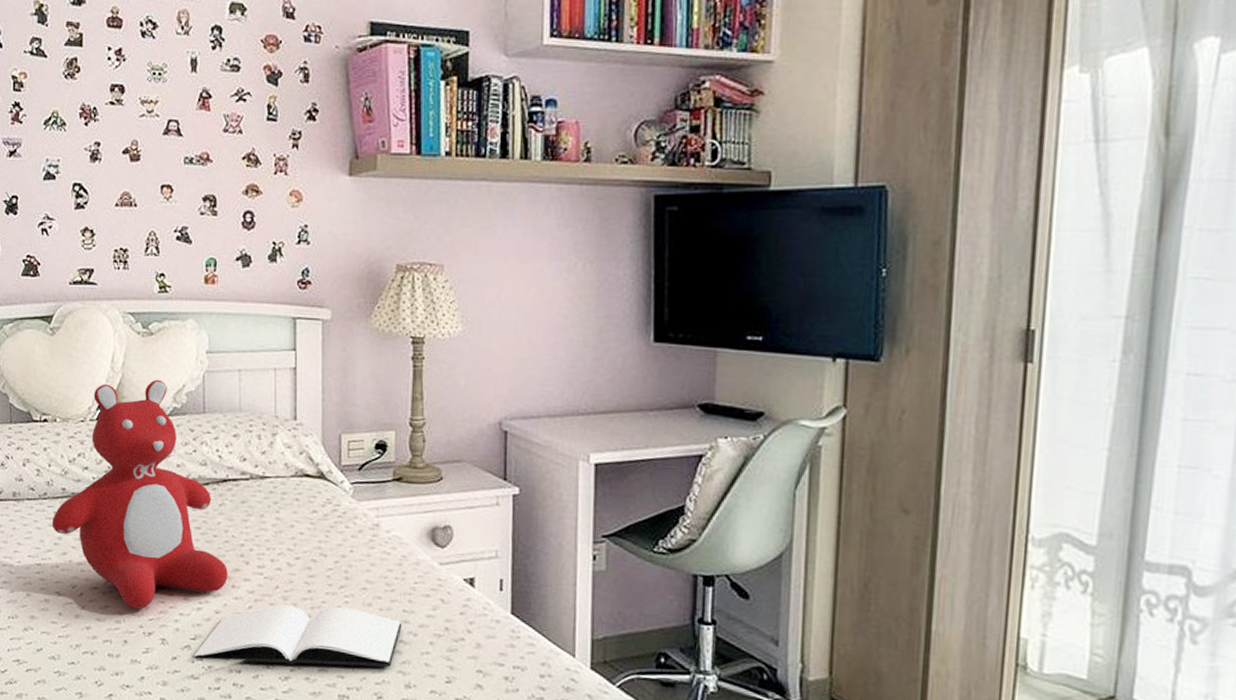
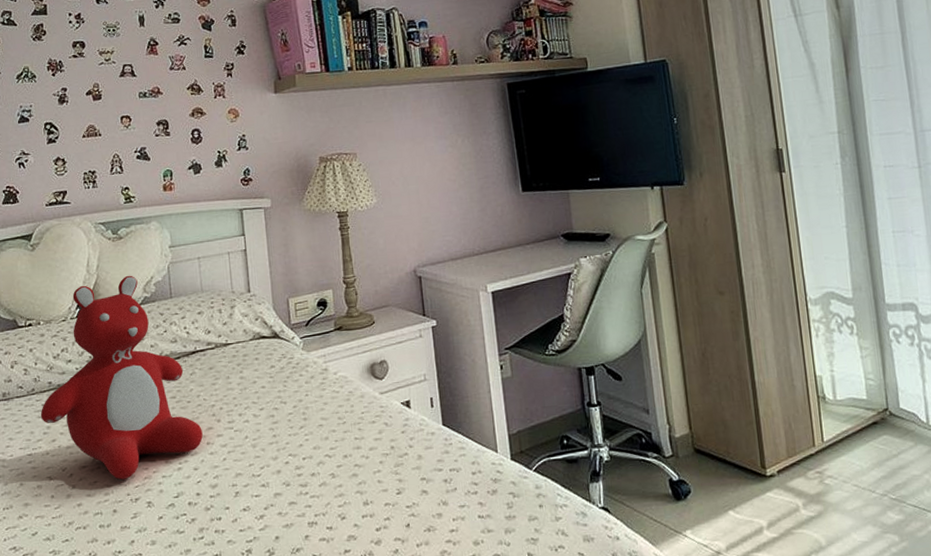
book: present [193,605,402,668] -> none [177,444,356,515]

